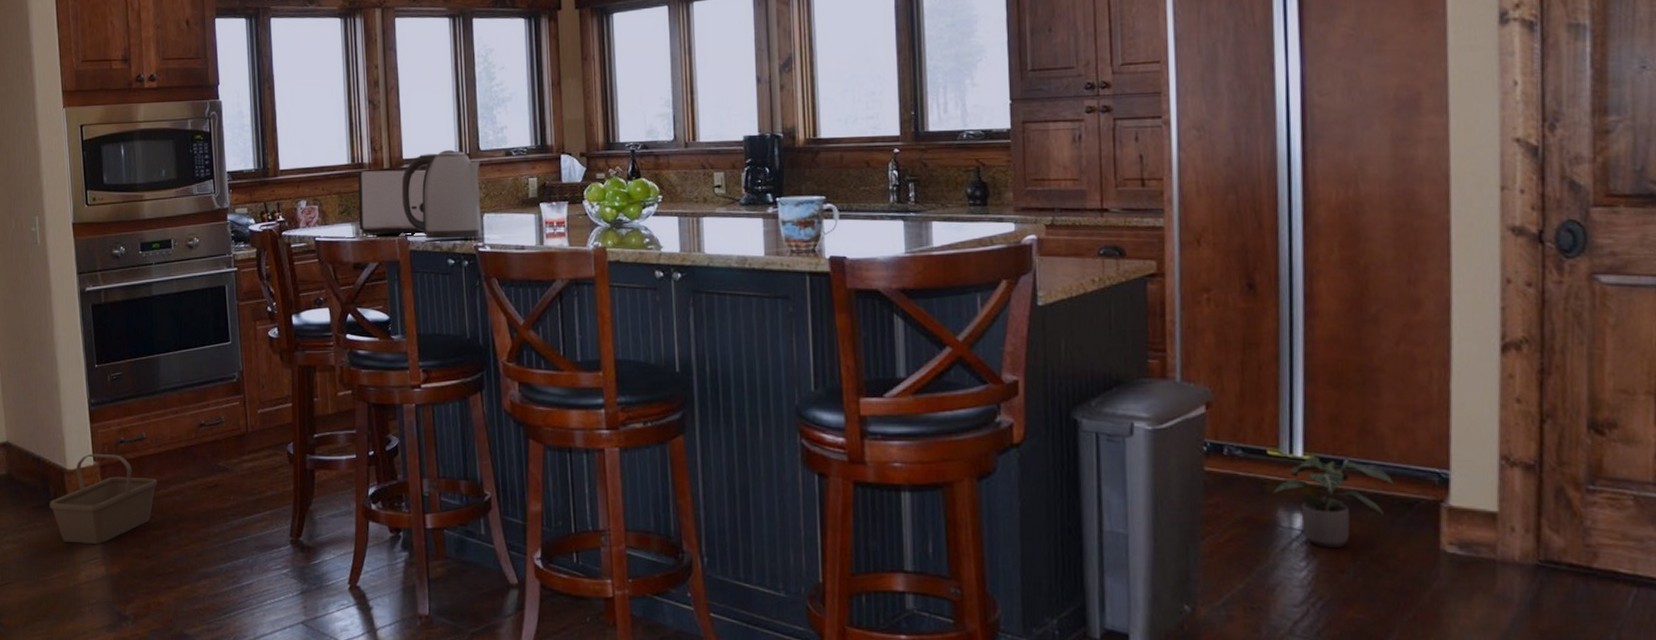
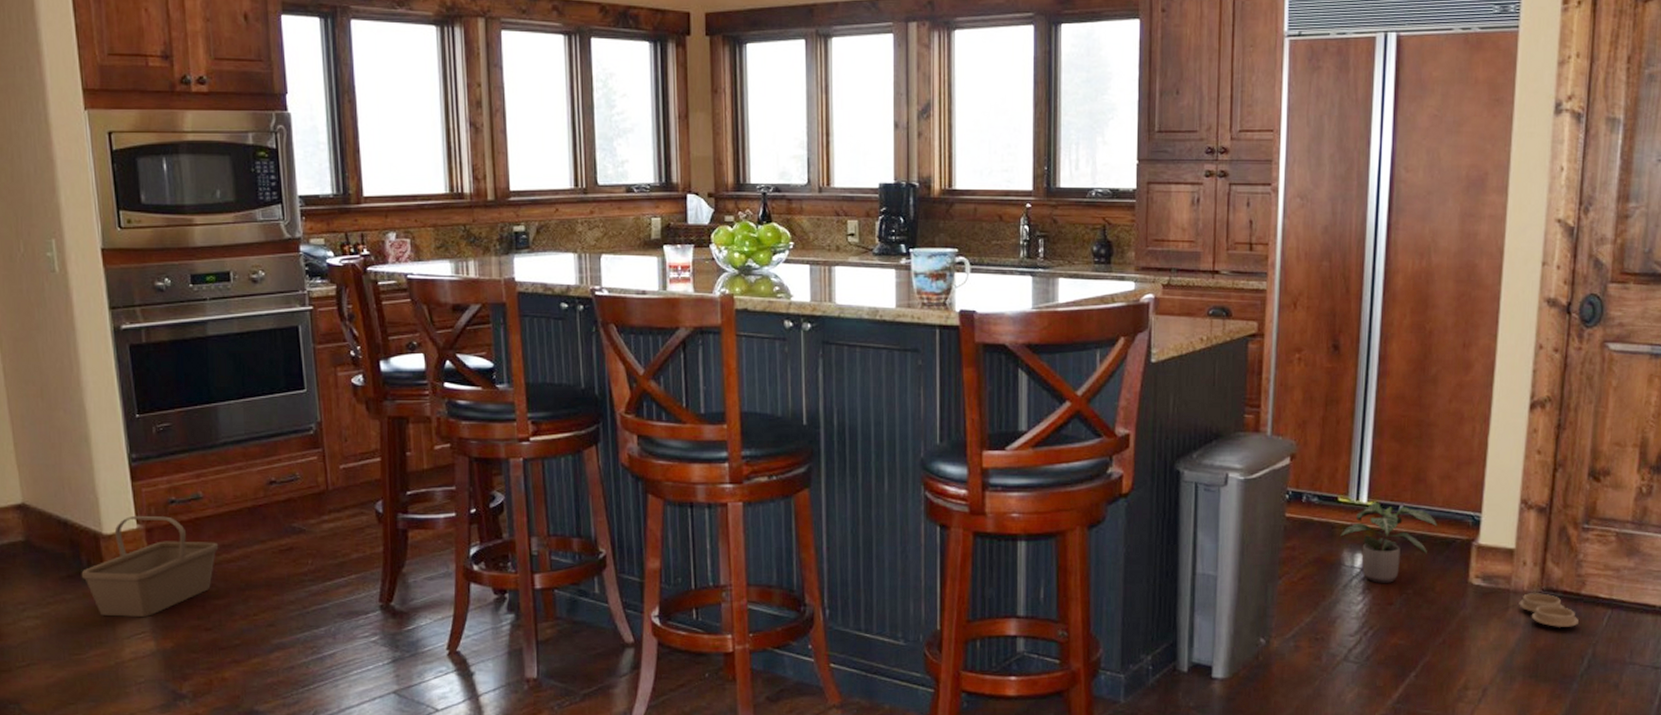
toaster: present [358,169,426,236] -> none [458,203,536,275]
kettle: present [401,149,481,240] -> none [508,182,598,282]
pet bowl: none [1510,565,1593,607] -> present [1519,593,1579,627]

